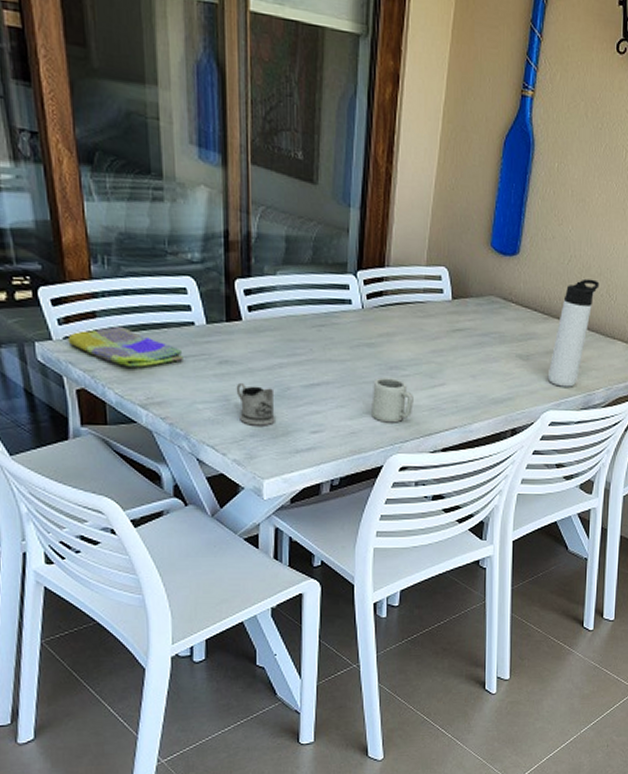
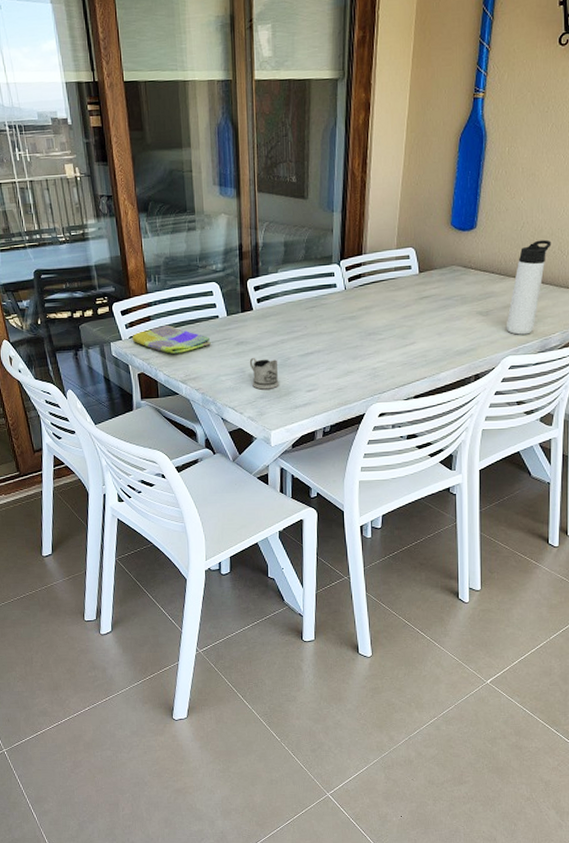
cup: present [371,377,414,423] -> none [354,342,389,379]

